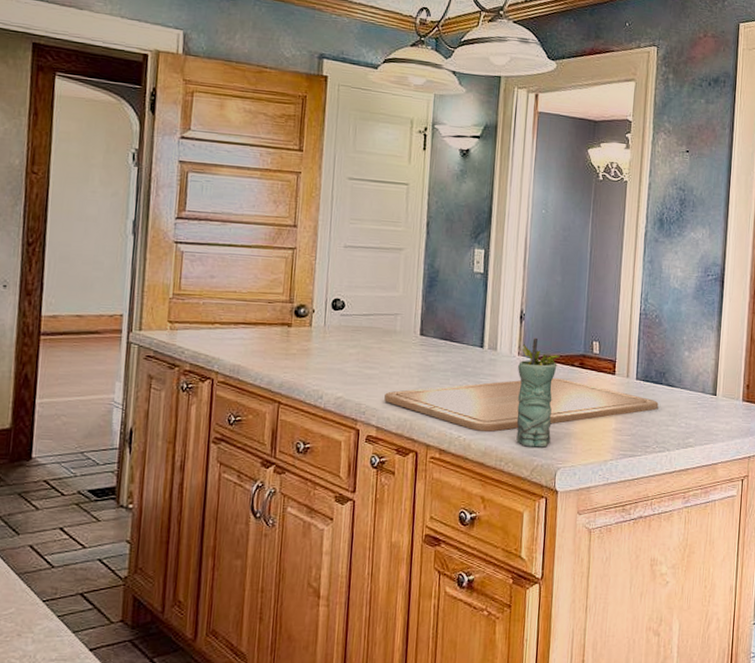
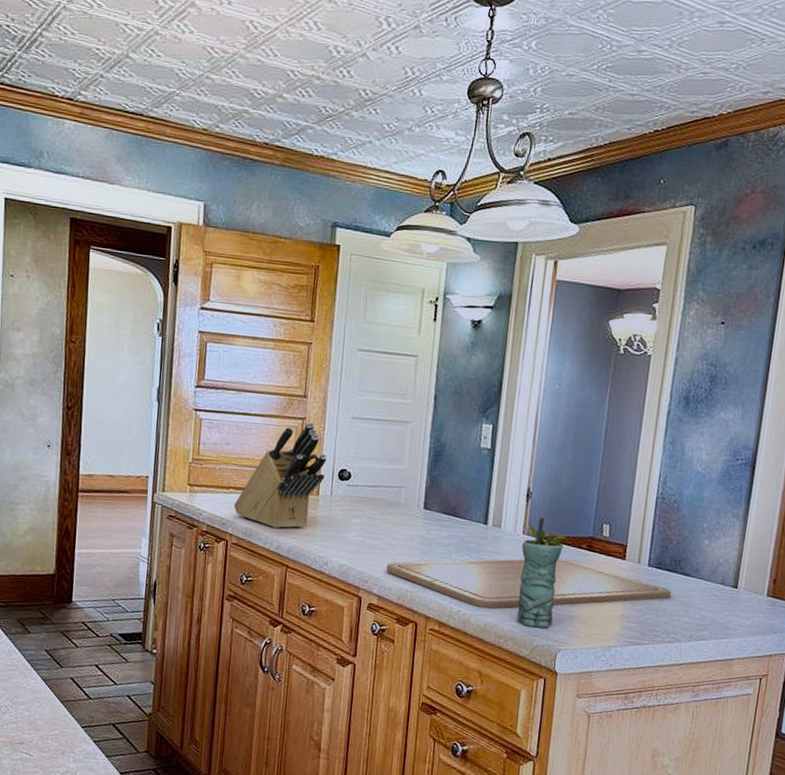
knife block: none [219,252,319,364] -> present [234,422,327,529]

